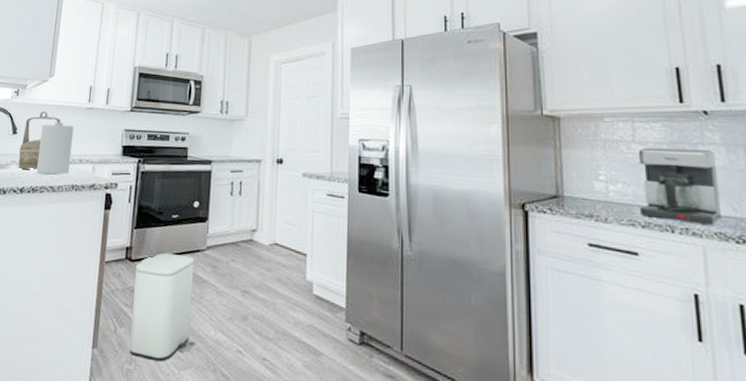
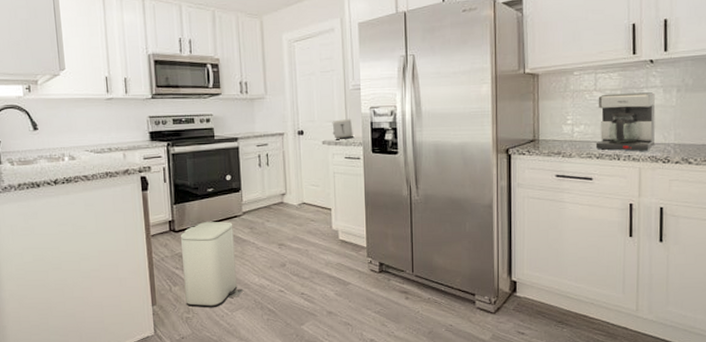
decorative basket: present [18,111,61,170] -> none [44,106,82,163]
paper towel holder: present [37,122,74,175] -> none [63,115,101,165]
toaster: none [314,149,338,174] -> present [332,118,353,140]

